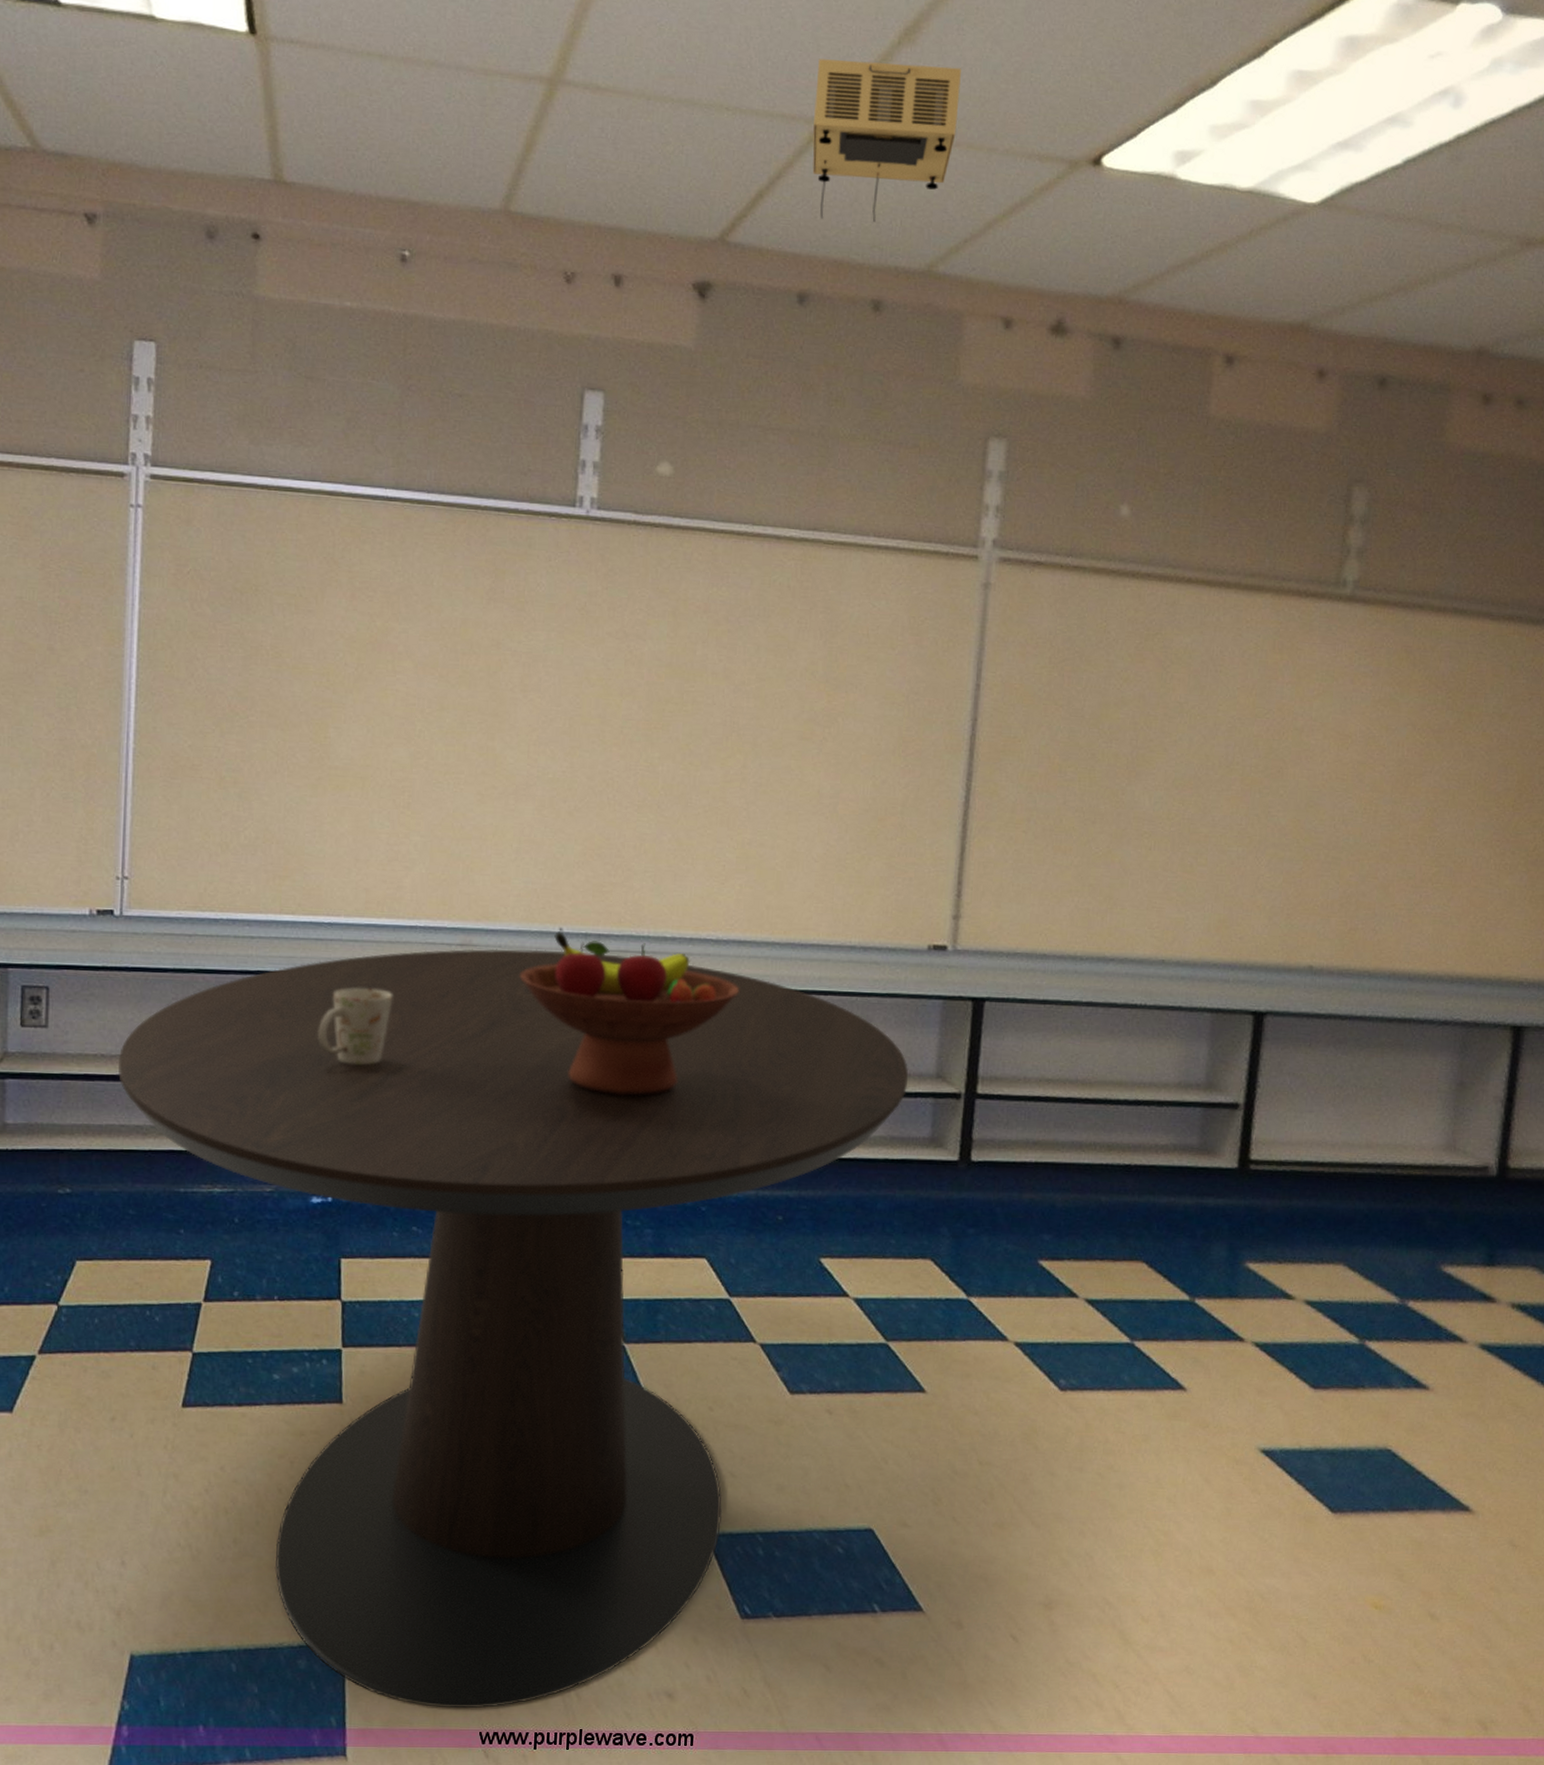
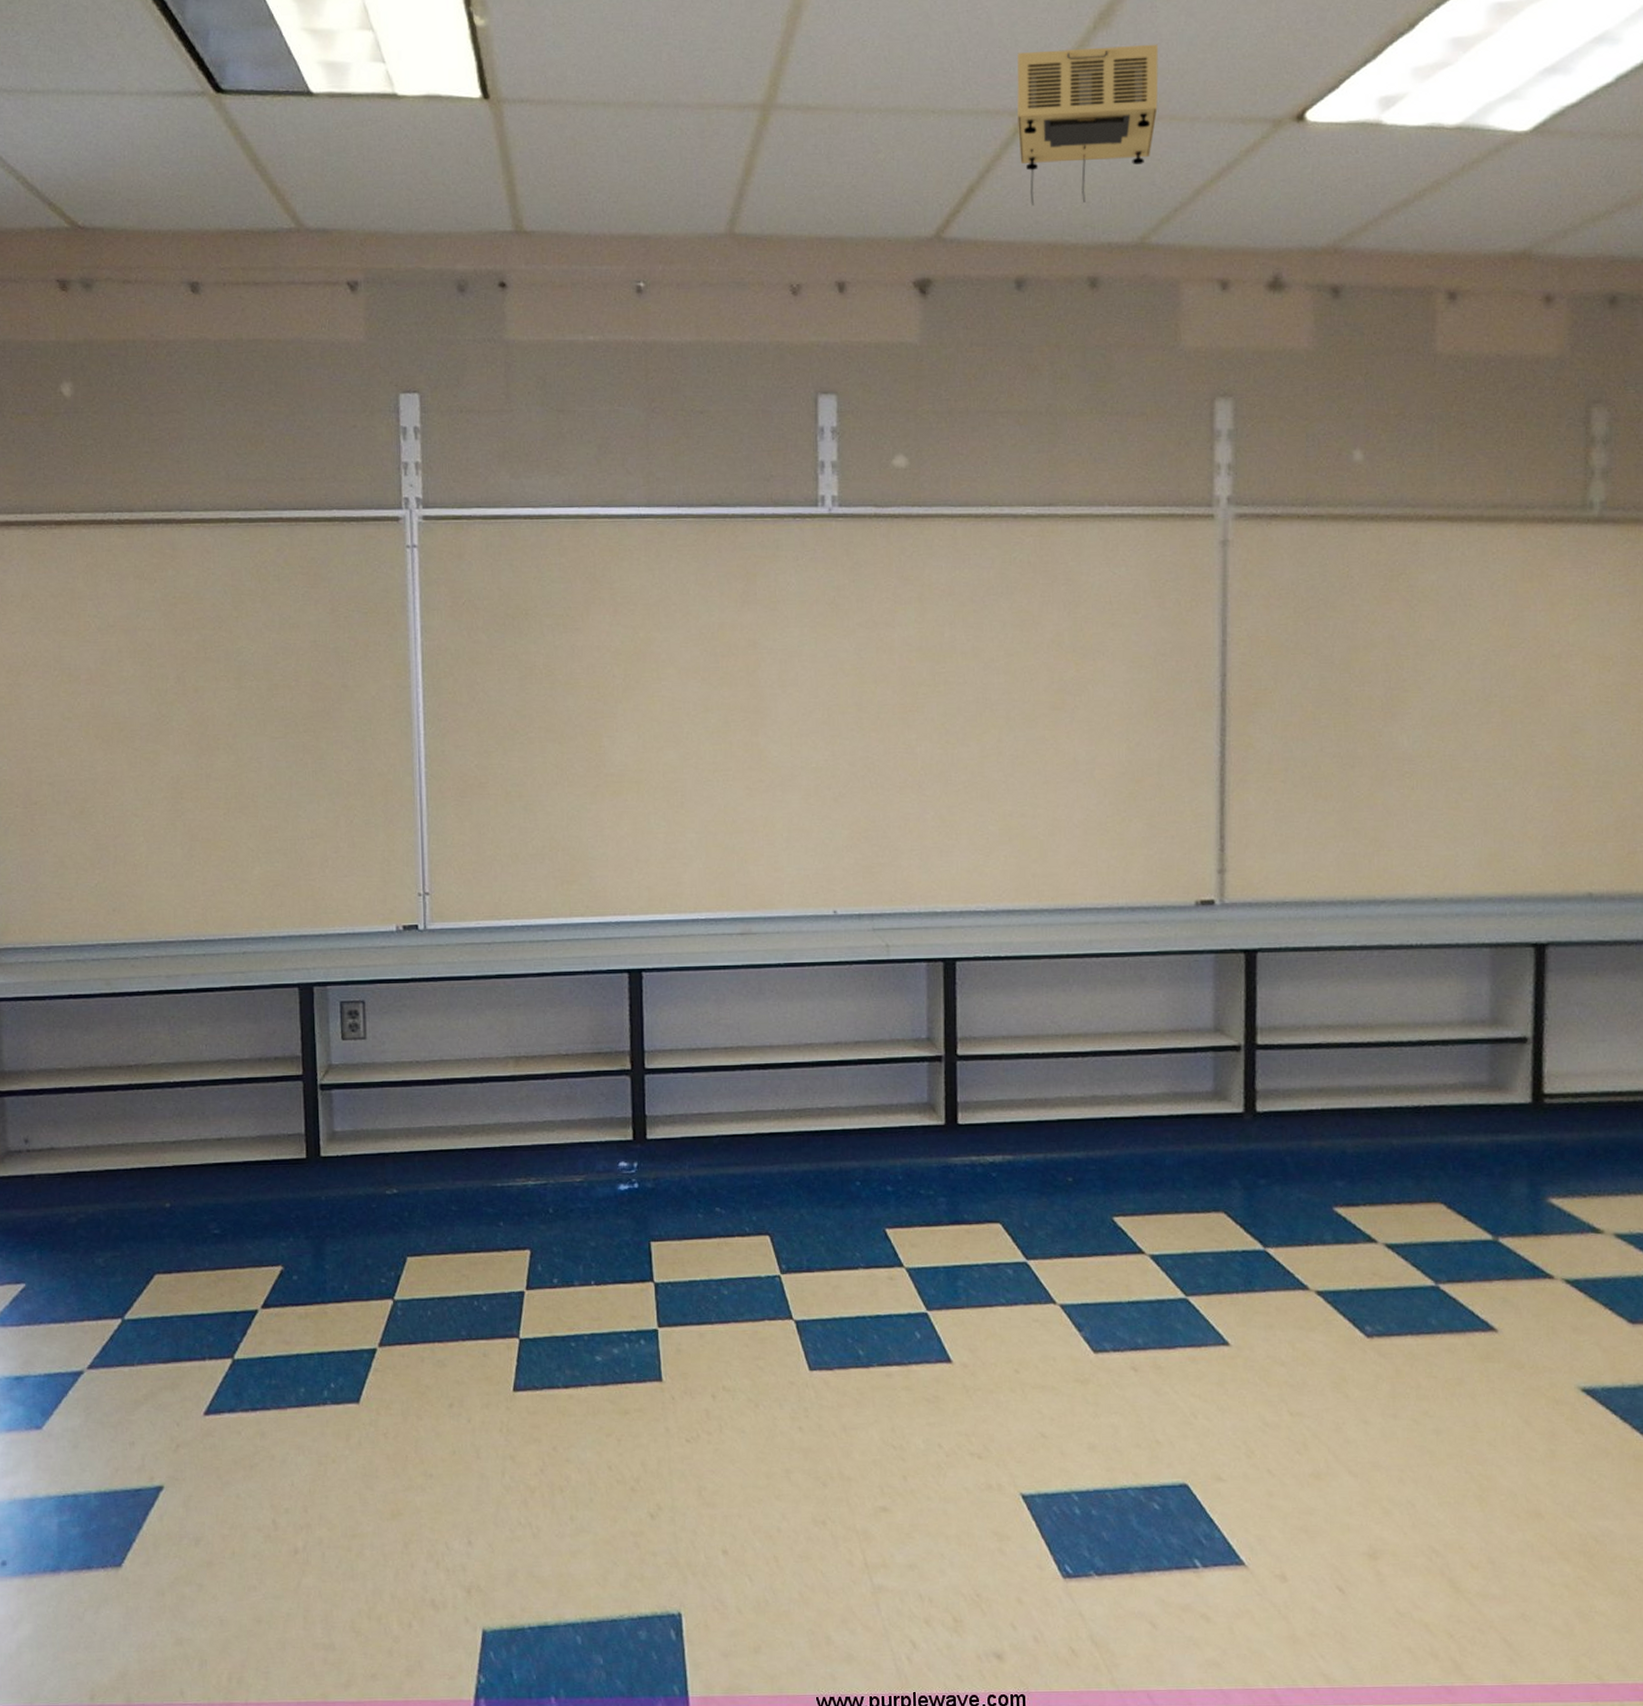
dining table: present [118,949,909,1709] -> none [432,932,1187,1675]
mug: present [318,988,392,1065] -> none [614,982,680,1055]
fruit bowl: present [520,931,739,1096] -> none [800,914,1012,1069]

